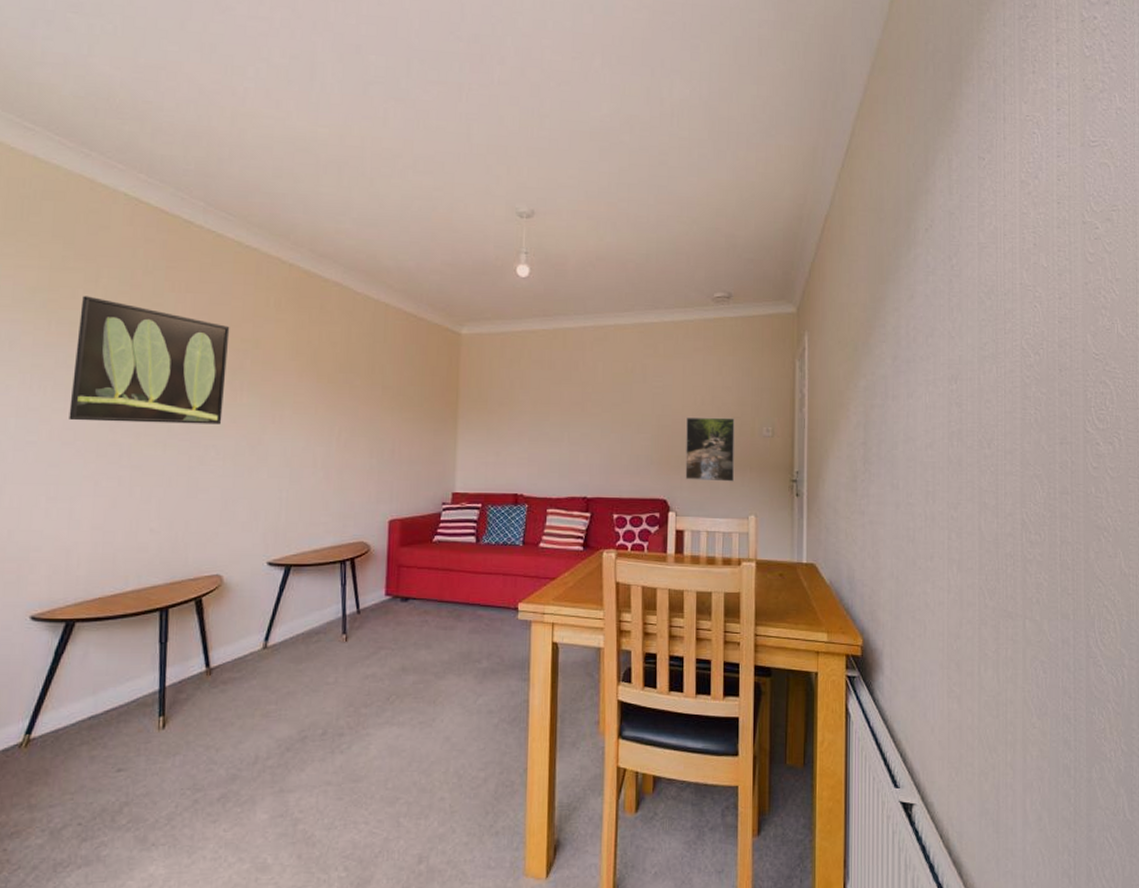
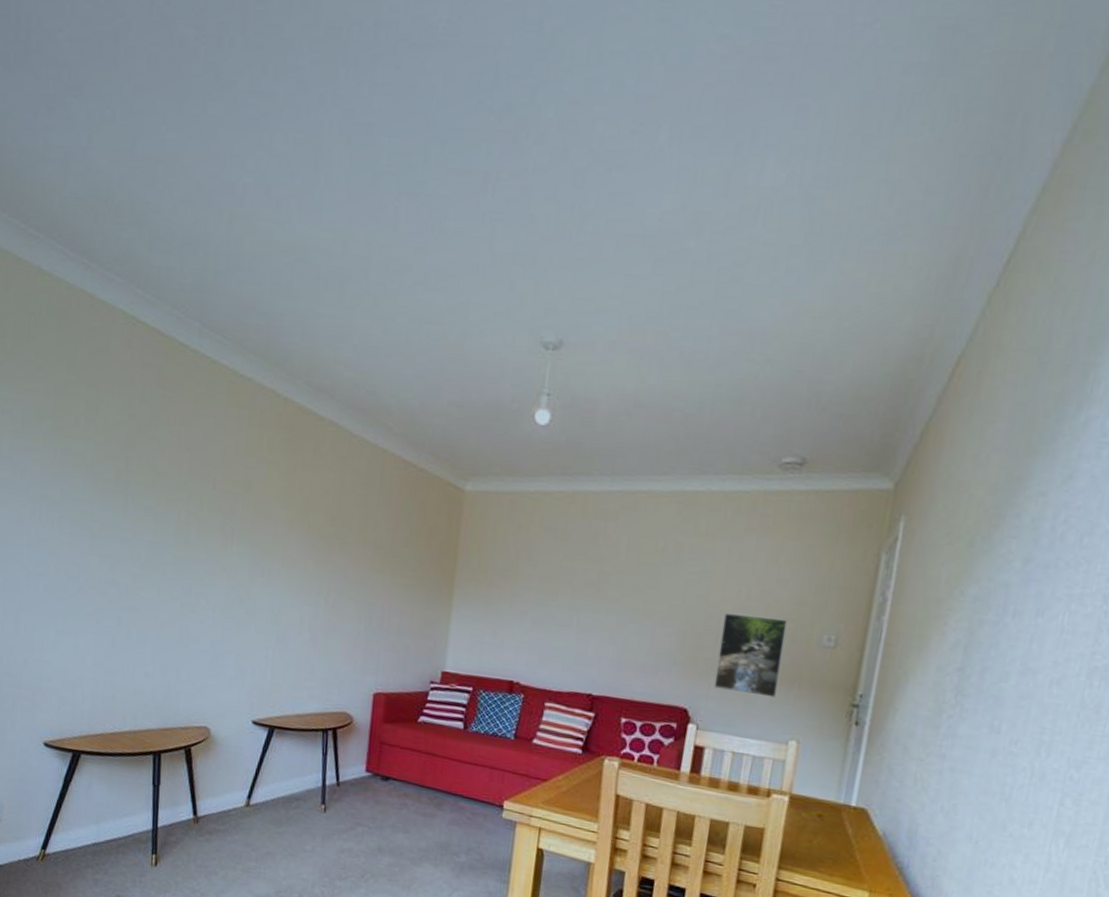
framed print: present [69,295,230,425] -> none [73,424,223,572]

